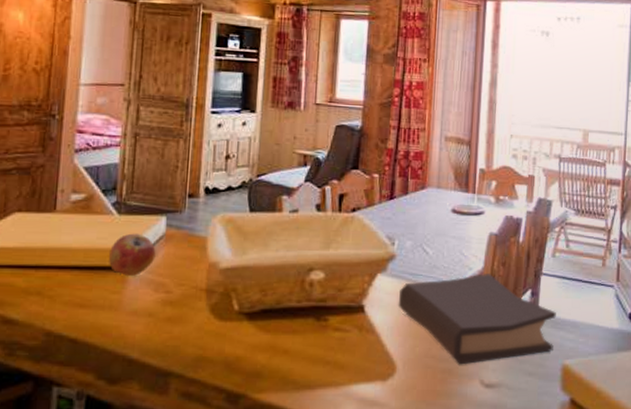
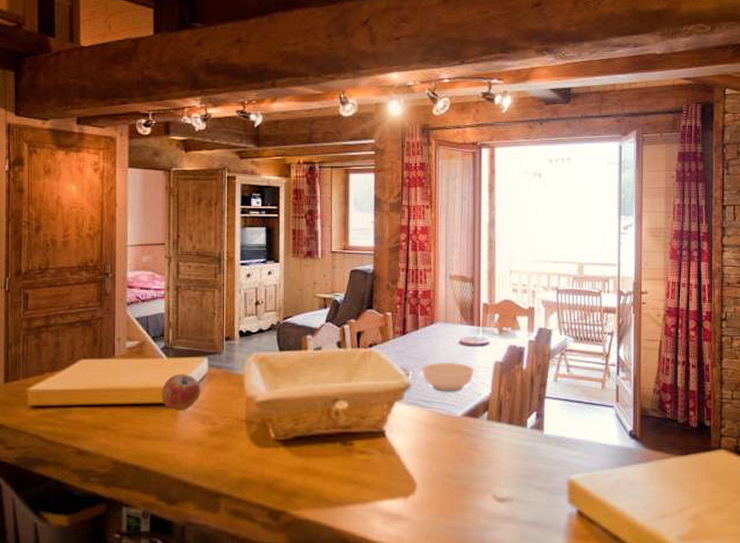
hardback book: present [398,274,556,365] -> none [415,399,560,482]
bowl: none [409,231,467,265] -> present [422,362,474,392]

